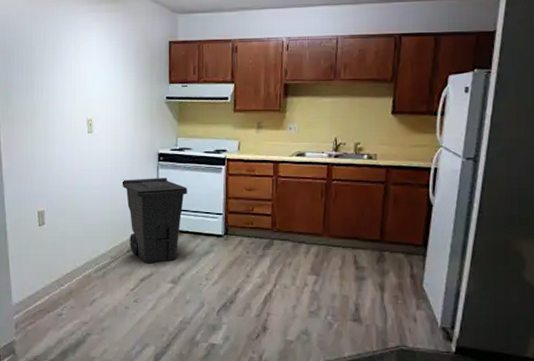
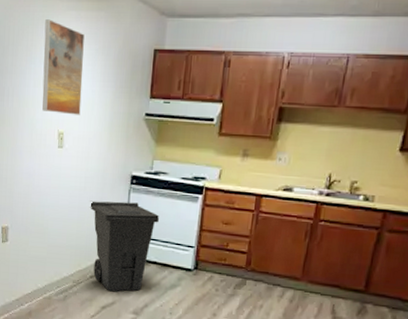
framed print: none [68,21,107,103] -> present [42,19,85,115]

